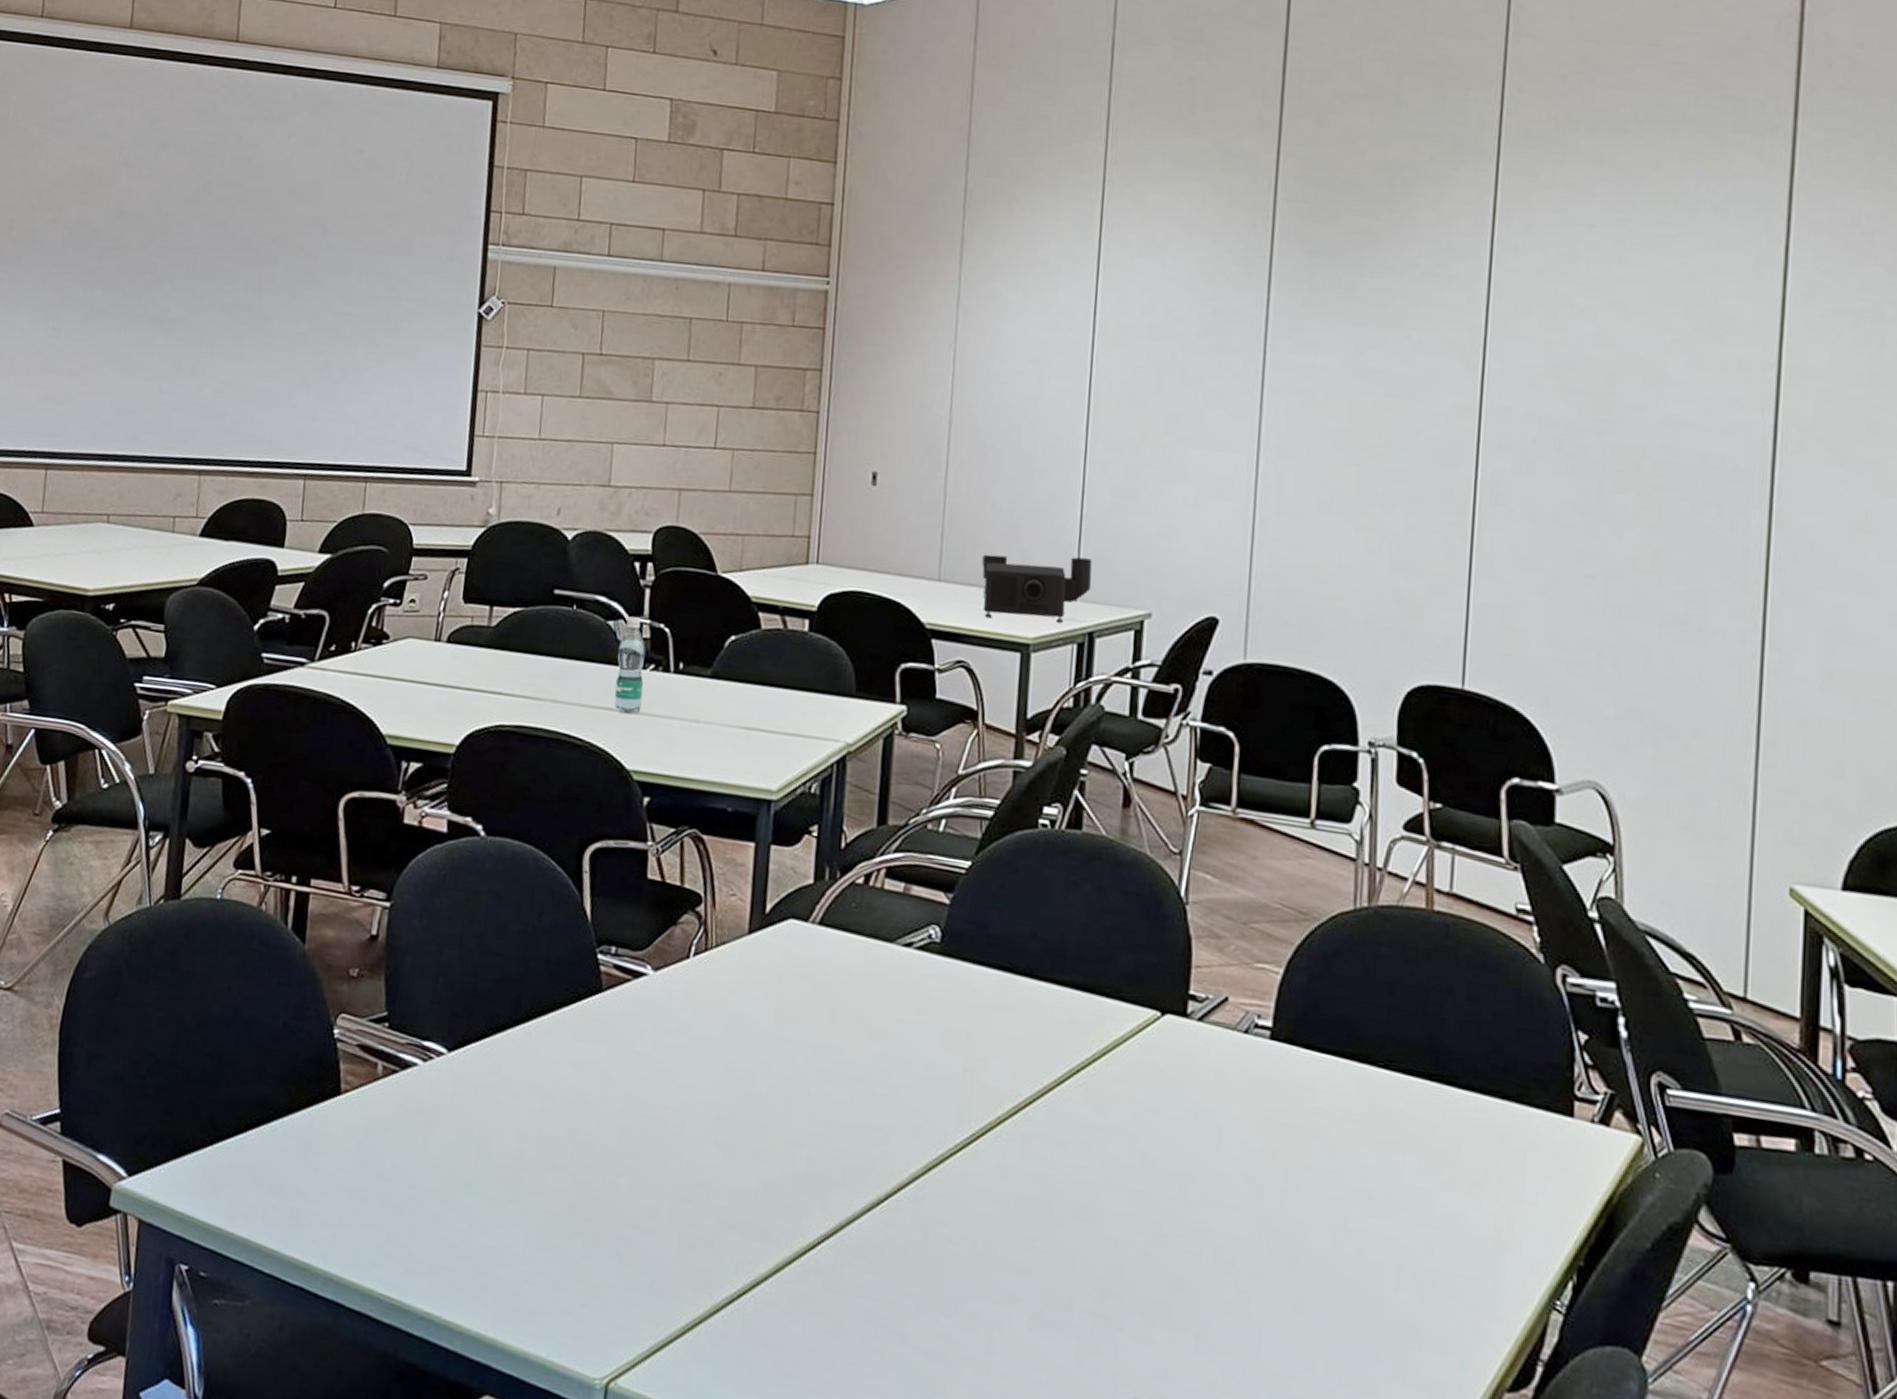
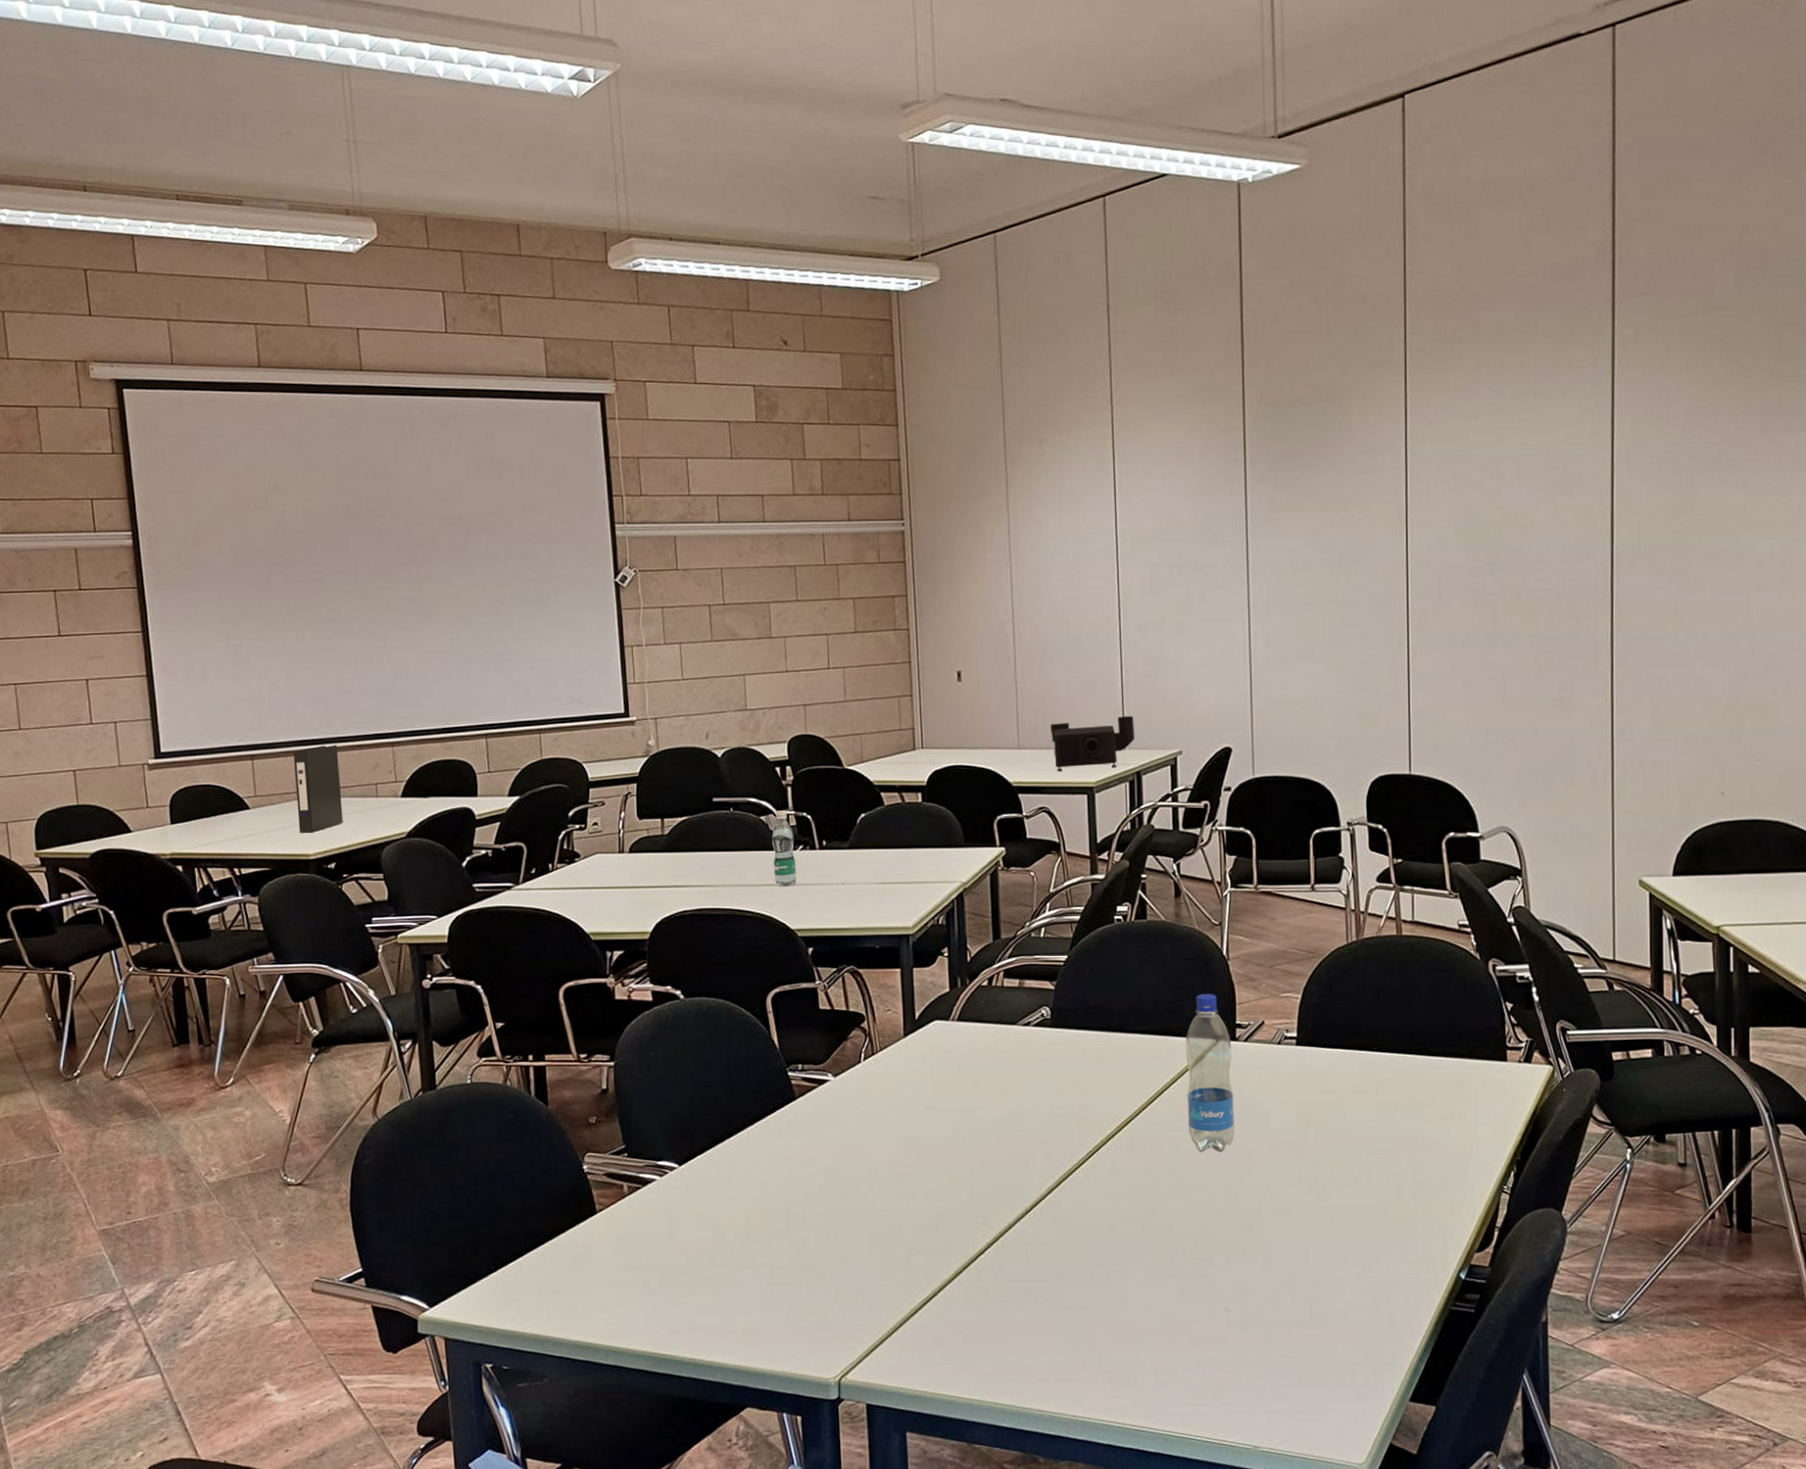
binder: none [81,463,140,565] -> present [293,745,343,833]
bottle: none [1109,944,1180,1171] -> present [1185,994,1234,1153]

